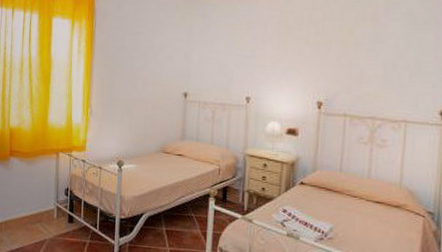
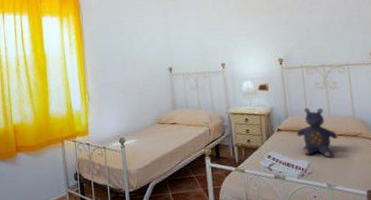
teddy bear: none [323,164,375,225] -> present [296,108,338,158]

